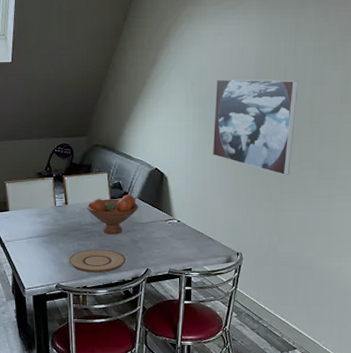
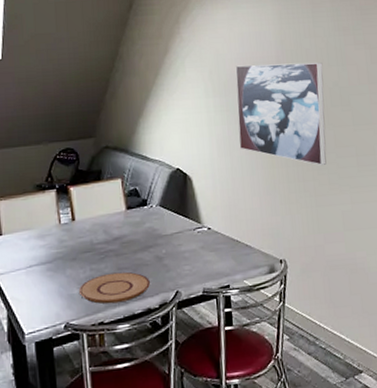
fruit bowl: present [86,194,139,235] -> none [98,202,161,253]

